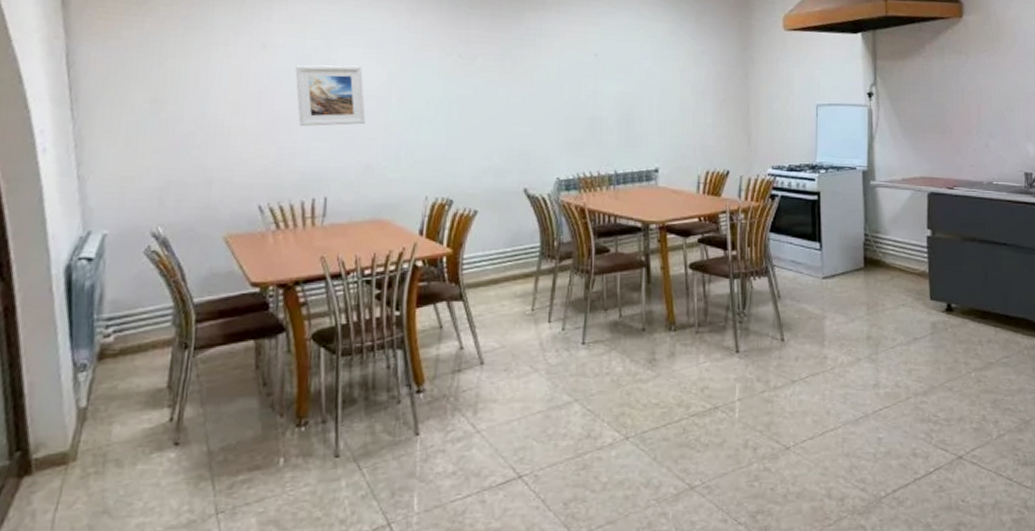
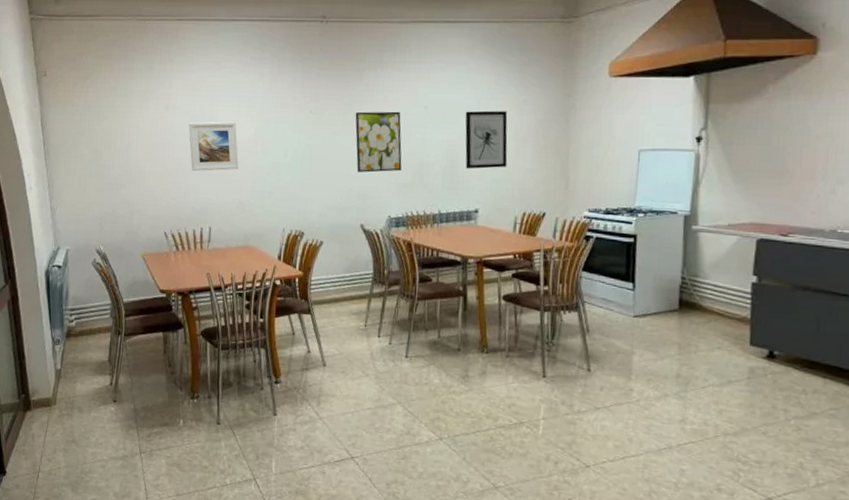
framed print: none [514,58,571,128] -> present [355,111,402,173]
wall art: none [640,60,687,124] -> present [465,110,508,169]

